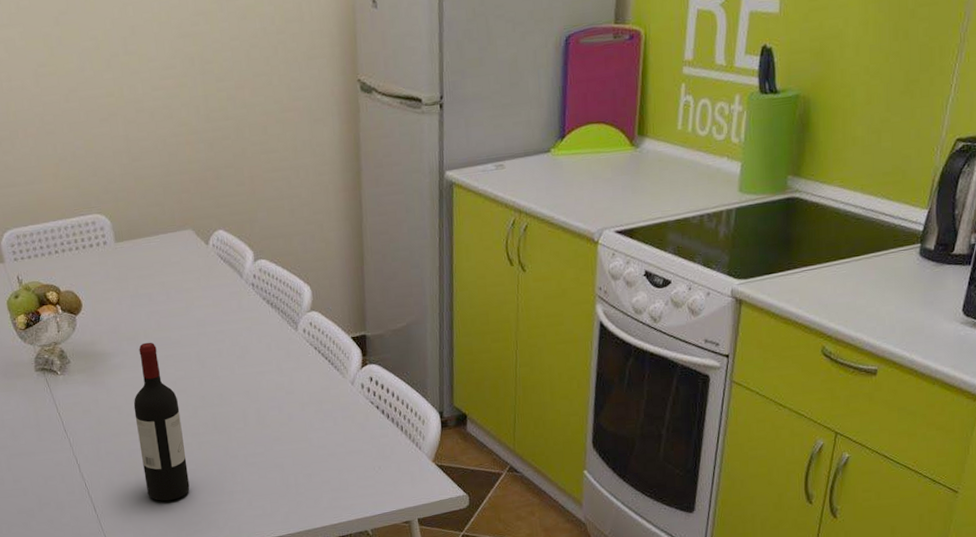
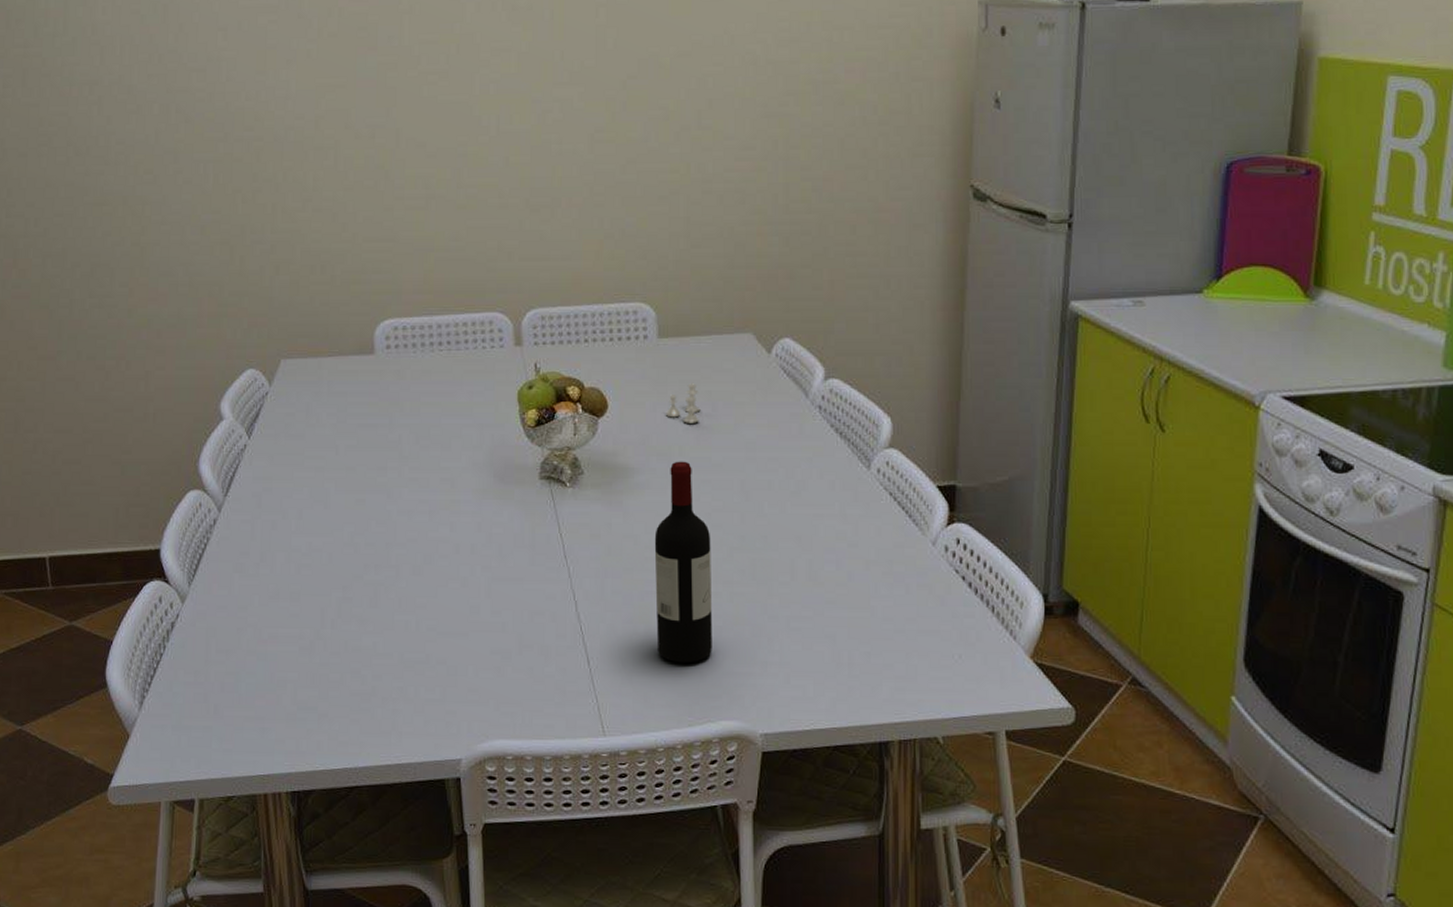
salt and pepper shaker set: none [130,276,158,311] -> present [666,382,701,423]

